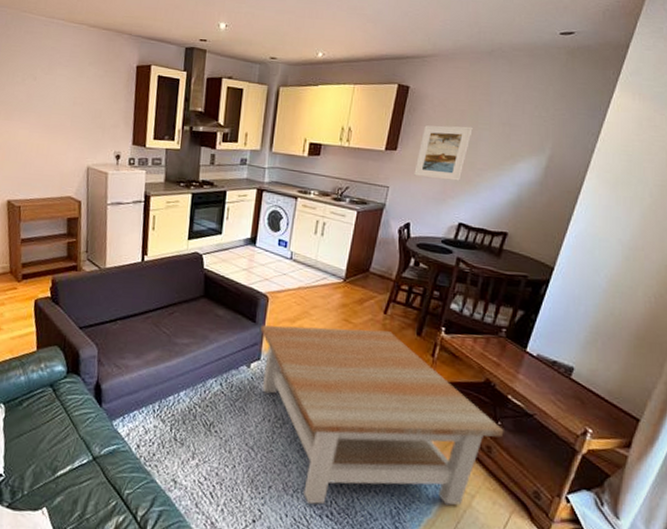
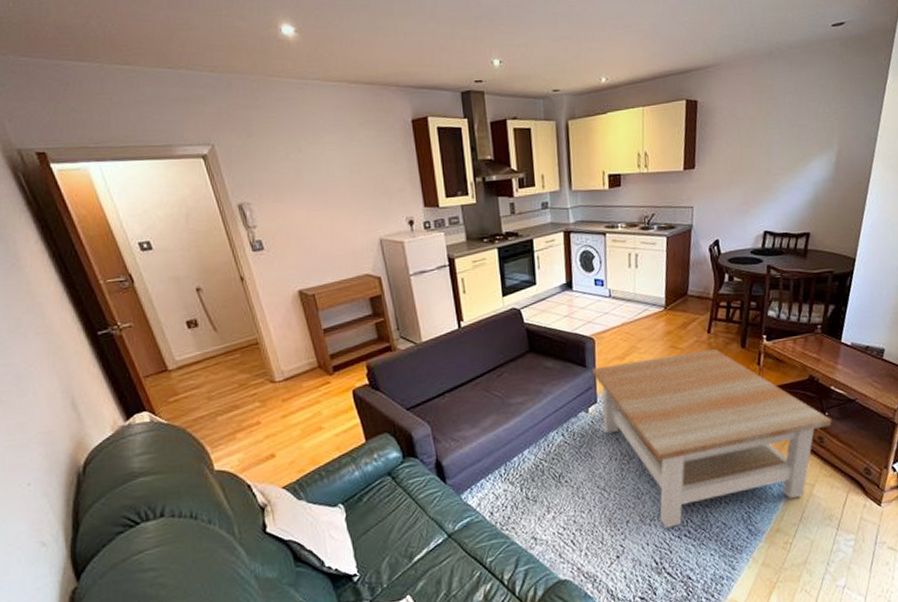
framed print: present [414,125,473,181] -> none [714,133,764,192]

